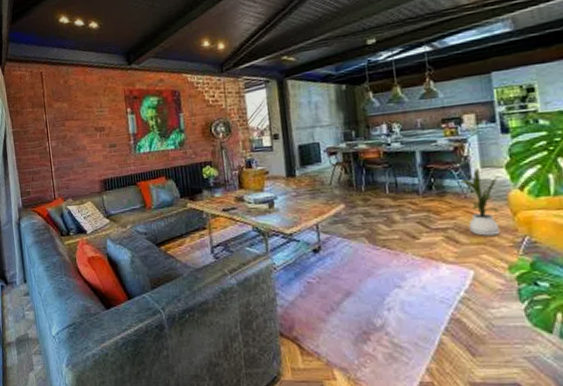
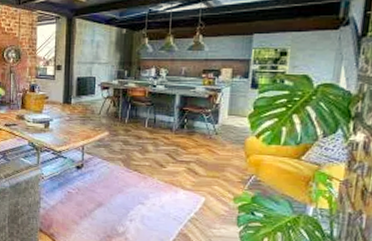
house plant: present [460,169,501,236] -> none [207,115,242,172]

